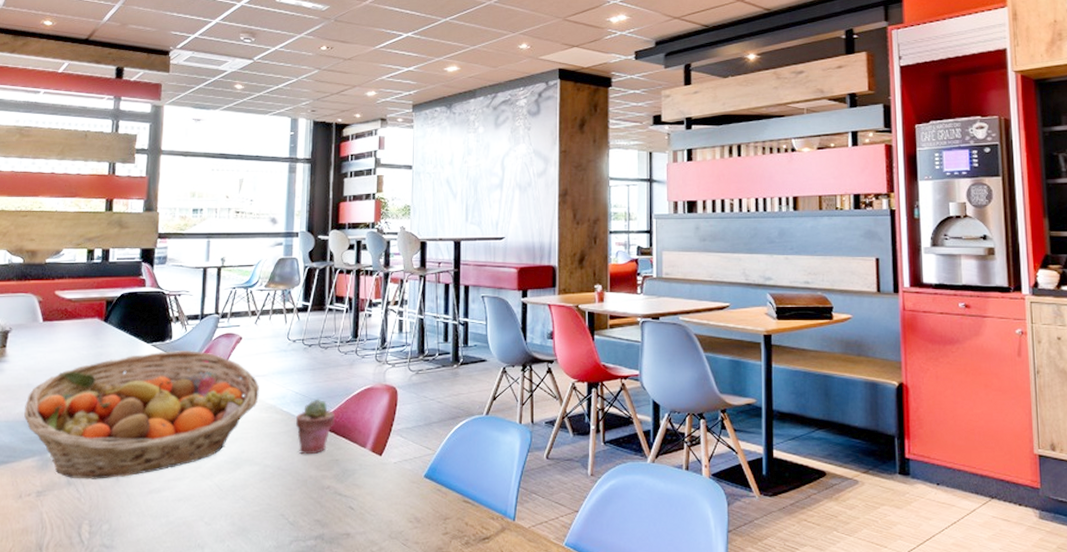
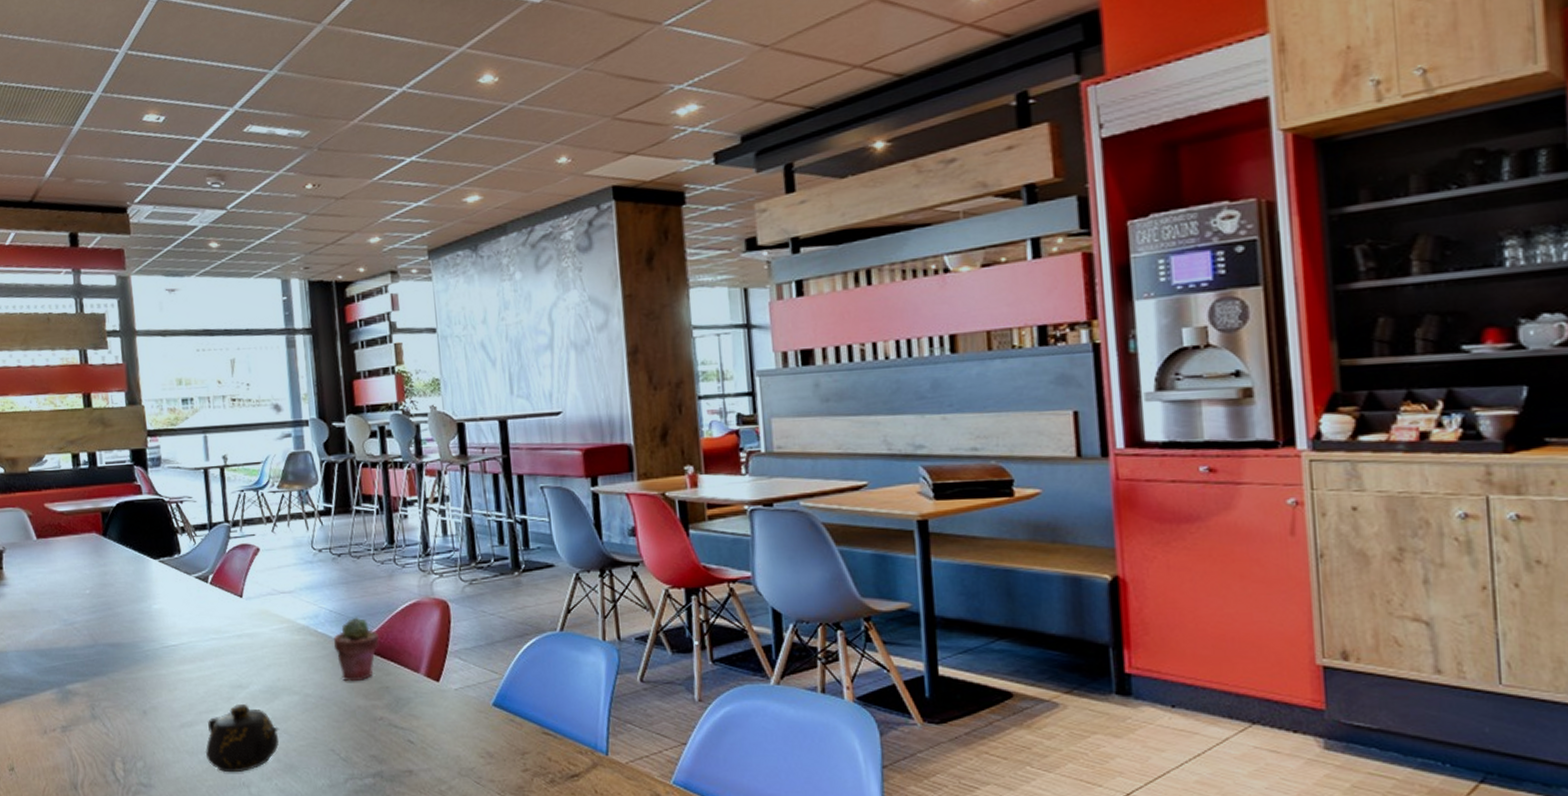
fruit basket: present [24,351,259,479] -> none [33,566,288,713]
teapot: none [167,473,238,535] -> present [205,704,280,773]

